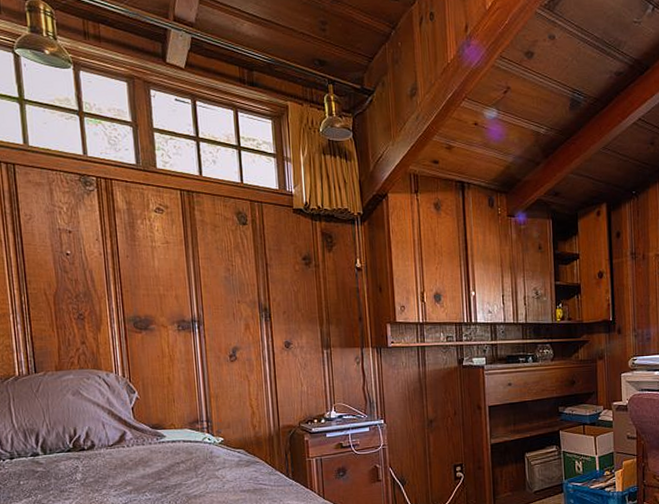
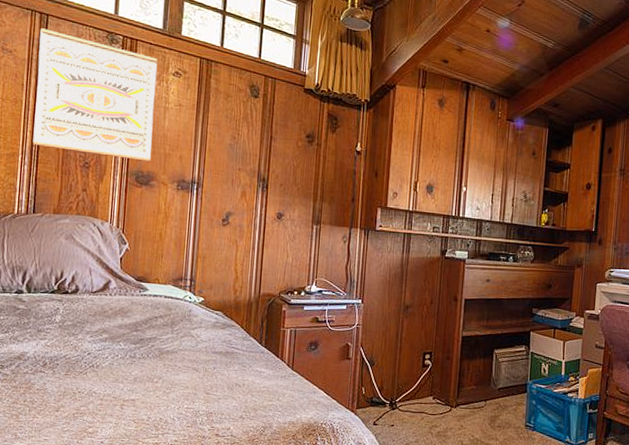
wall art: none [9,179,147,306] -> present [32,28,158,162]

